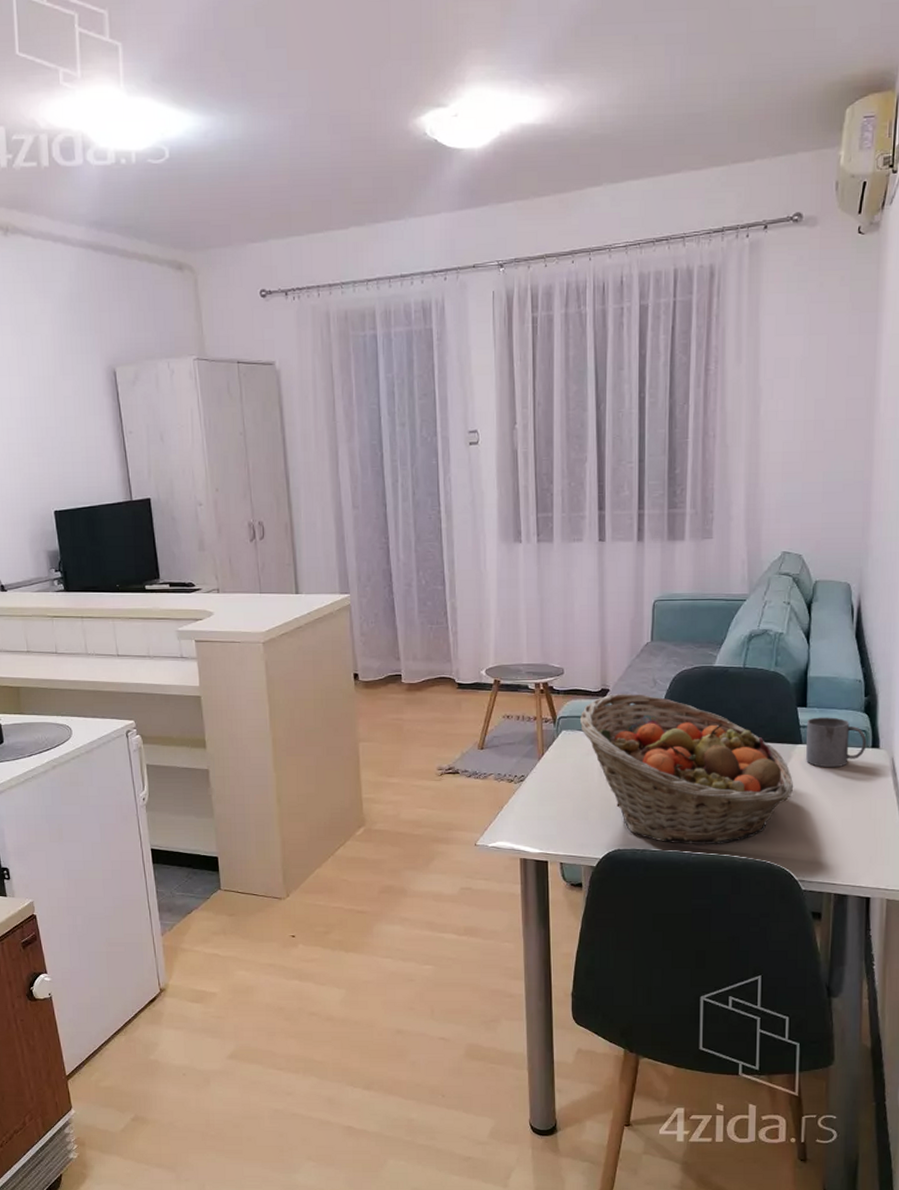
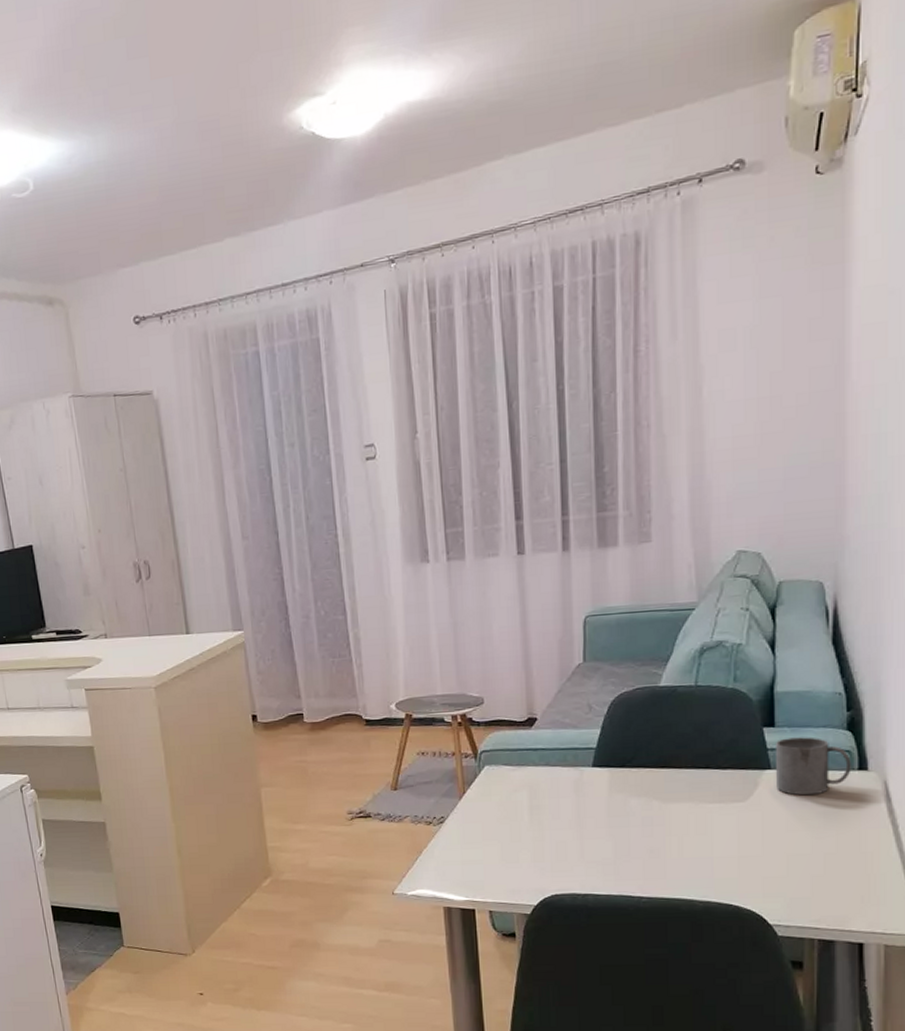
fruit basket: present [579,694,794,844] -> none [504,722,763,887]

